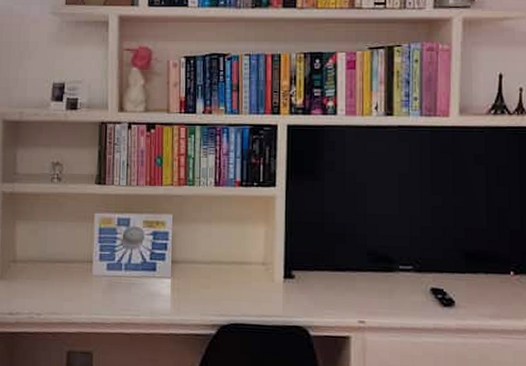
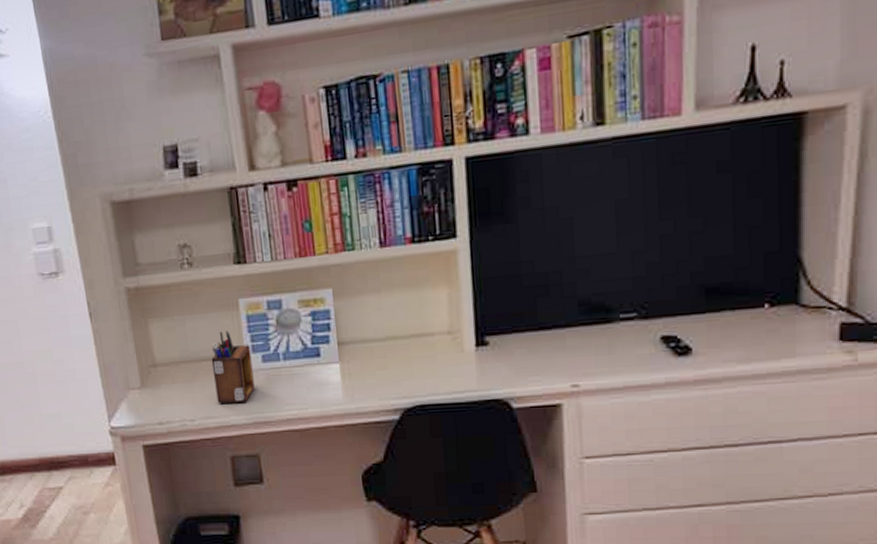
desk organizer: none [63,239,99,304] -> present [211,331,255,403]

